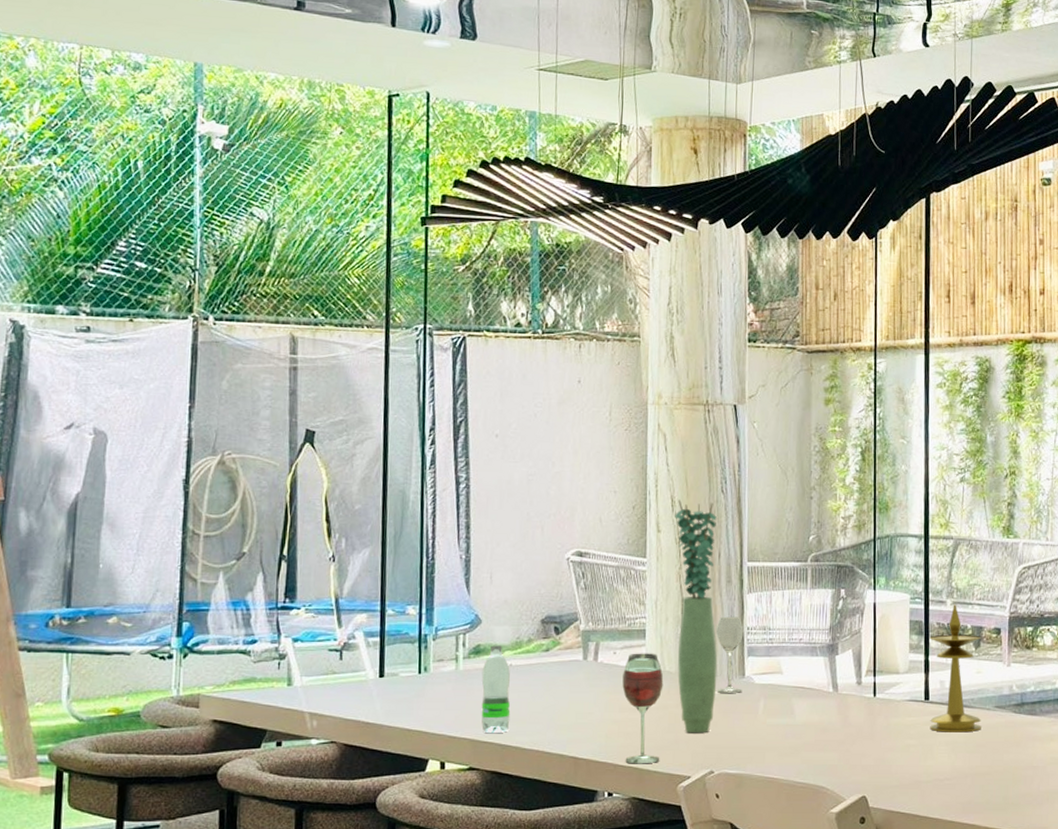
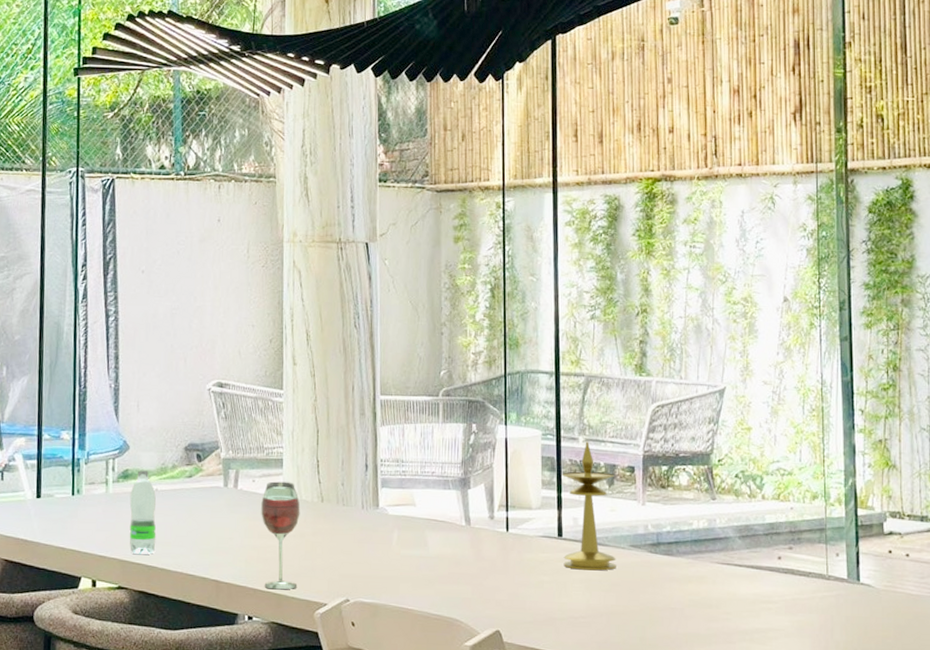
vase: present [675,499,718,733] -> none [310,333,352,562]
wineglass: present [715,616,744,693] -> none [350,448,377,524]

